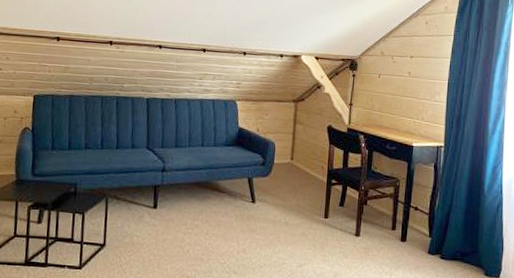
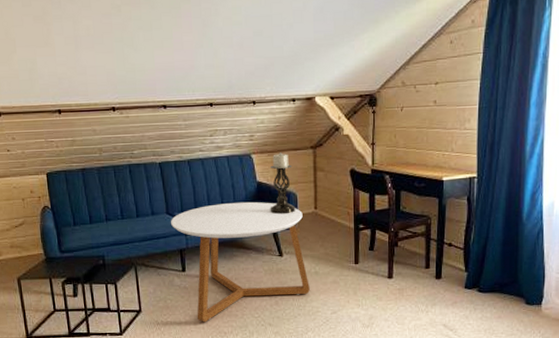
coffee table: none [149,144,279,263] -> present [171,201,310,322]
candle holder: none [248,102,274,162] -> present [270,152,295,215]

